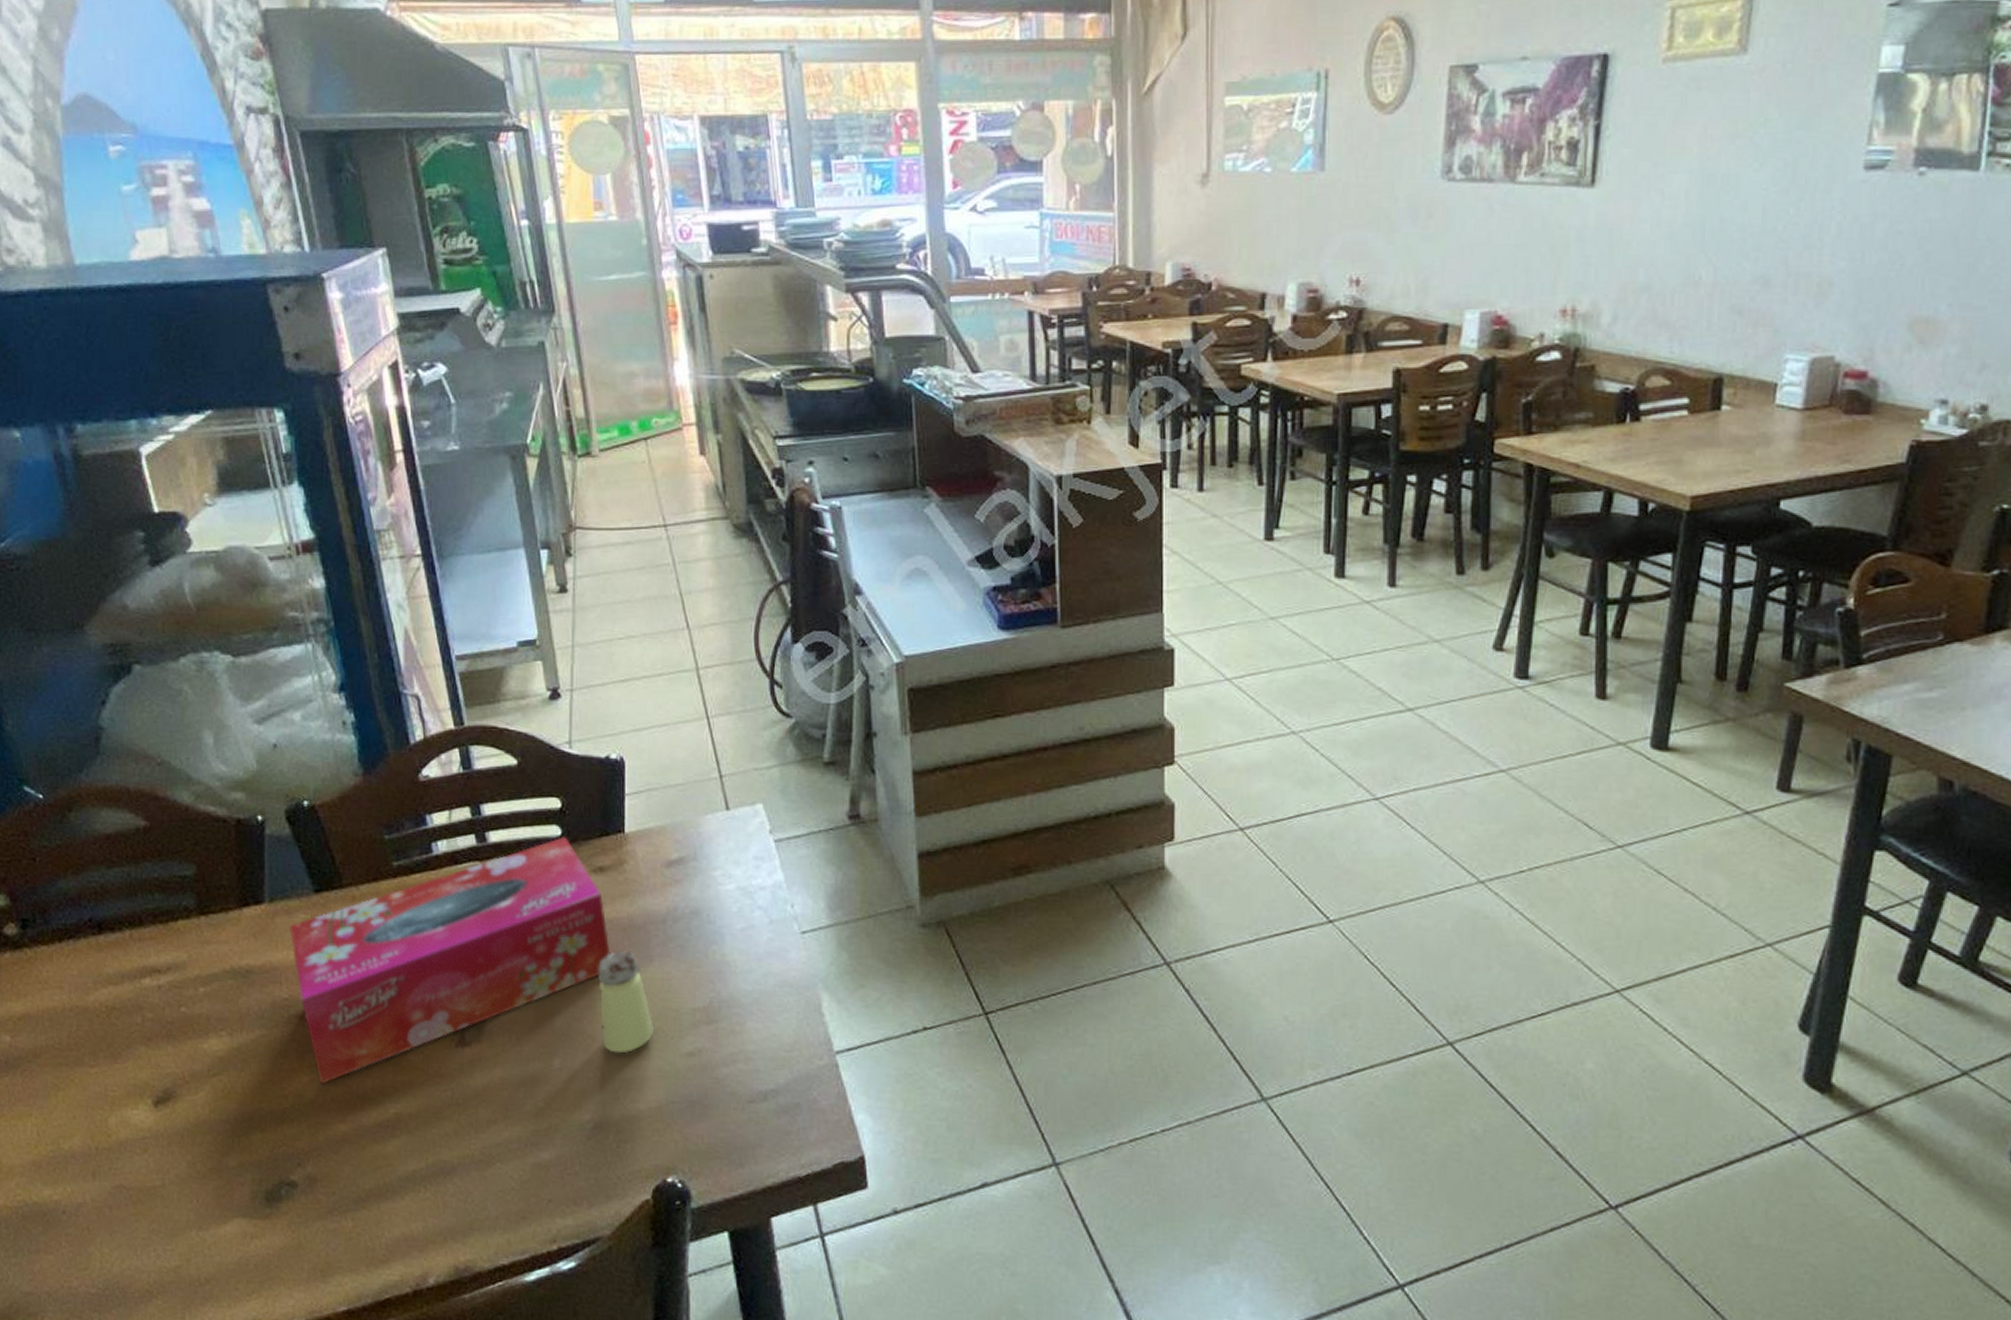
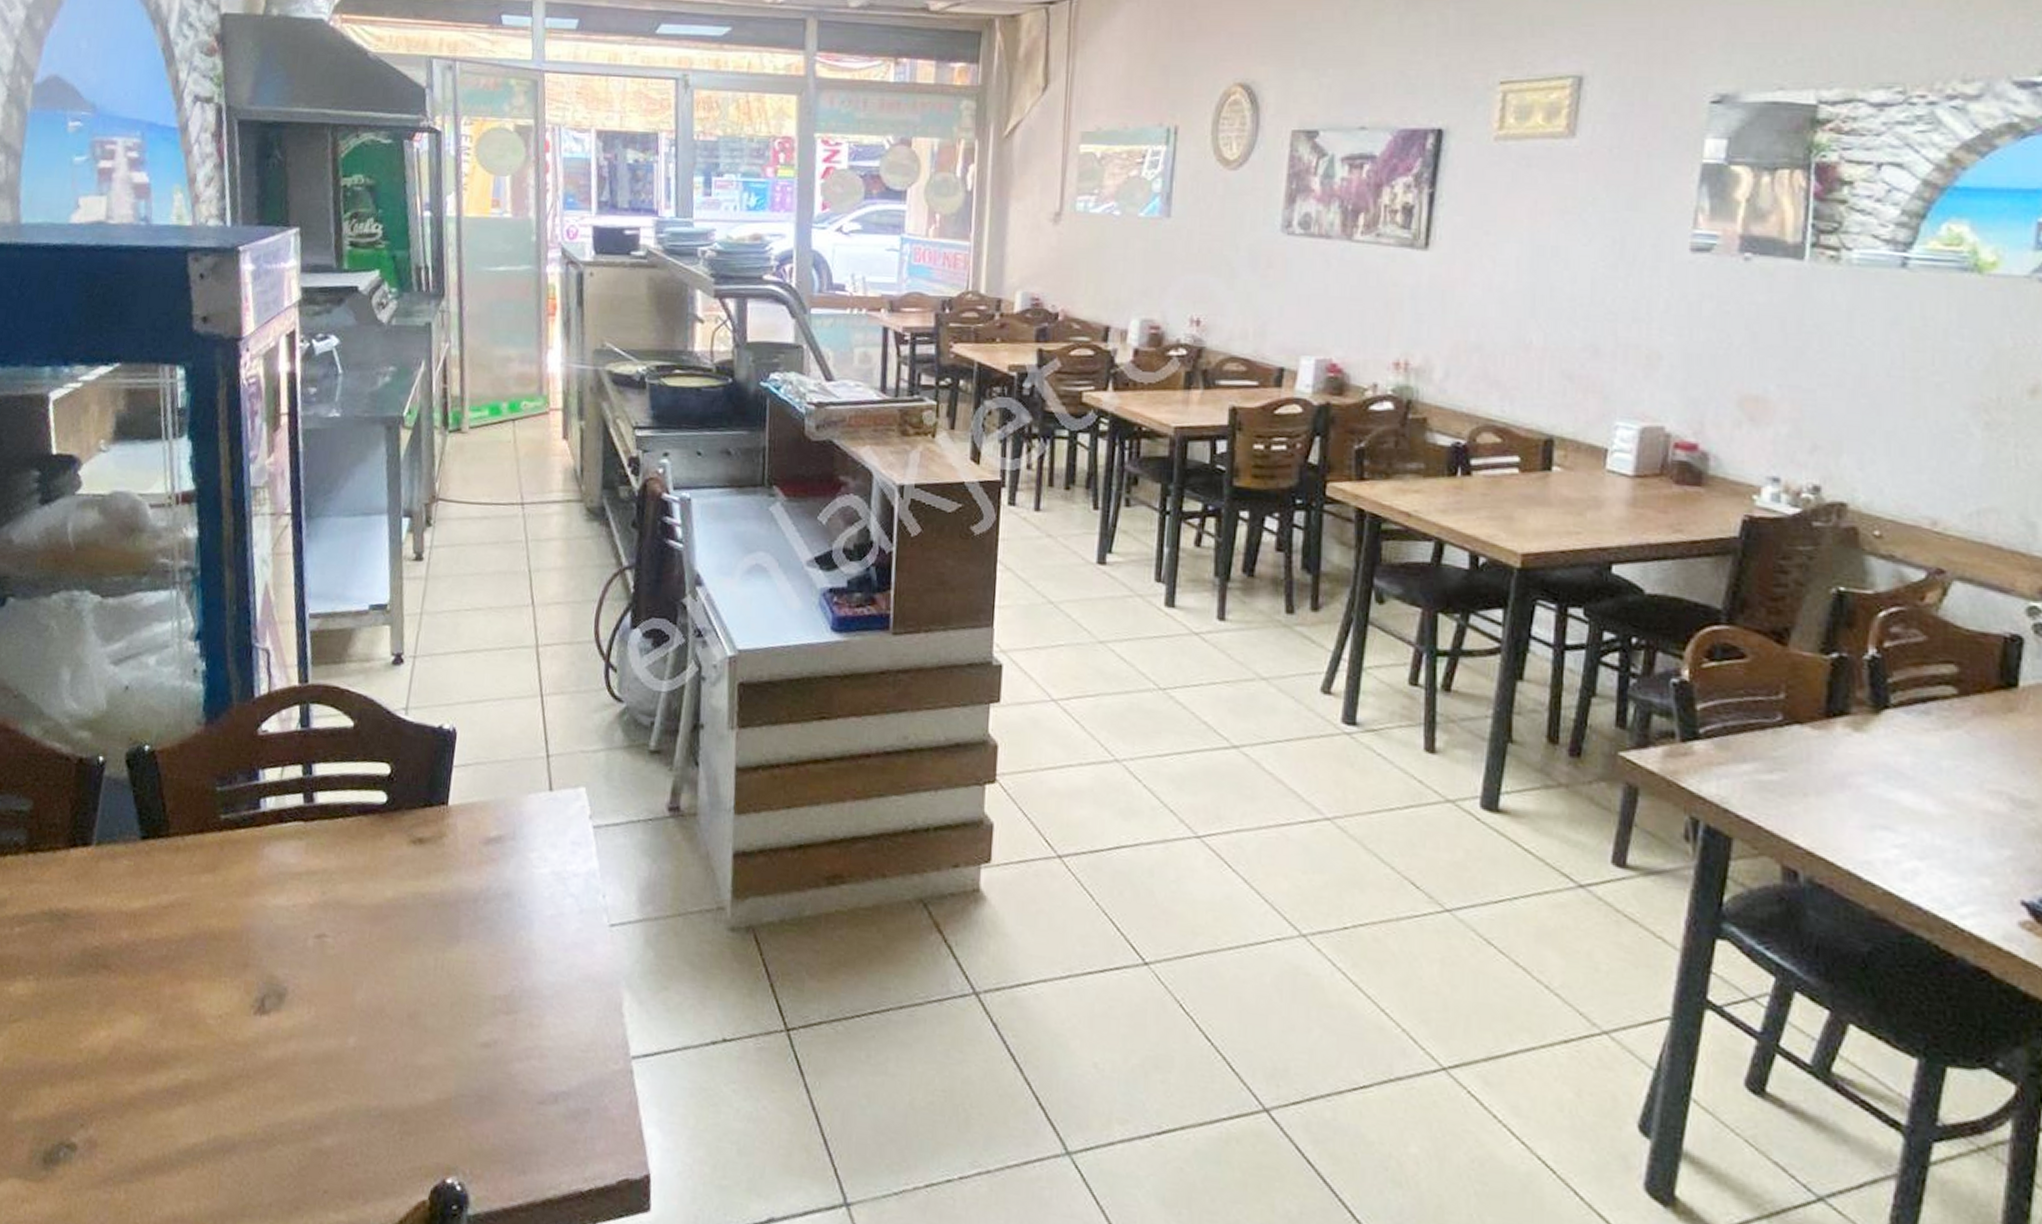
tissue box: present [288,837,611,1084] -> none [110,804,420,1041]
saltshaker: present [597,950,654,1054] -> none [400,926,453,1038]

